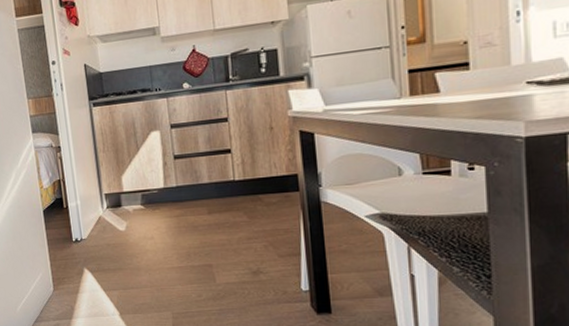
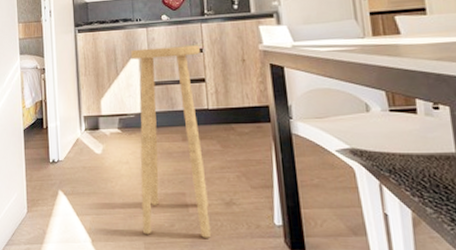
stool: none [150,114,238,306] -> present [130,45,211,238]

